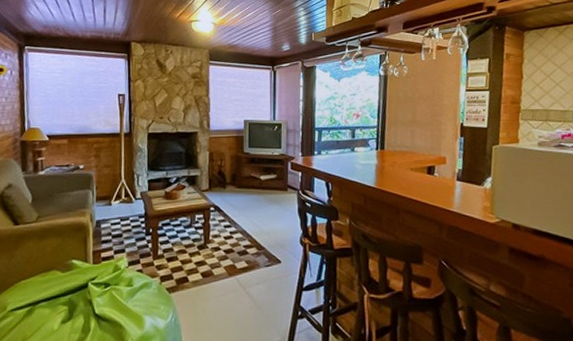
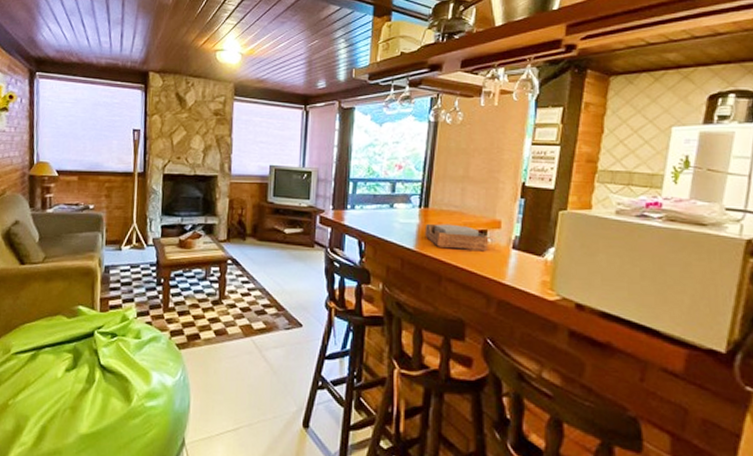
napkin holder: none [382,162,437,185] -> present [424,223,489,252]

